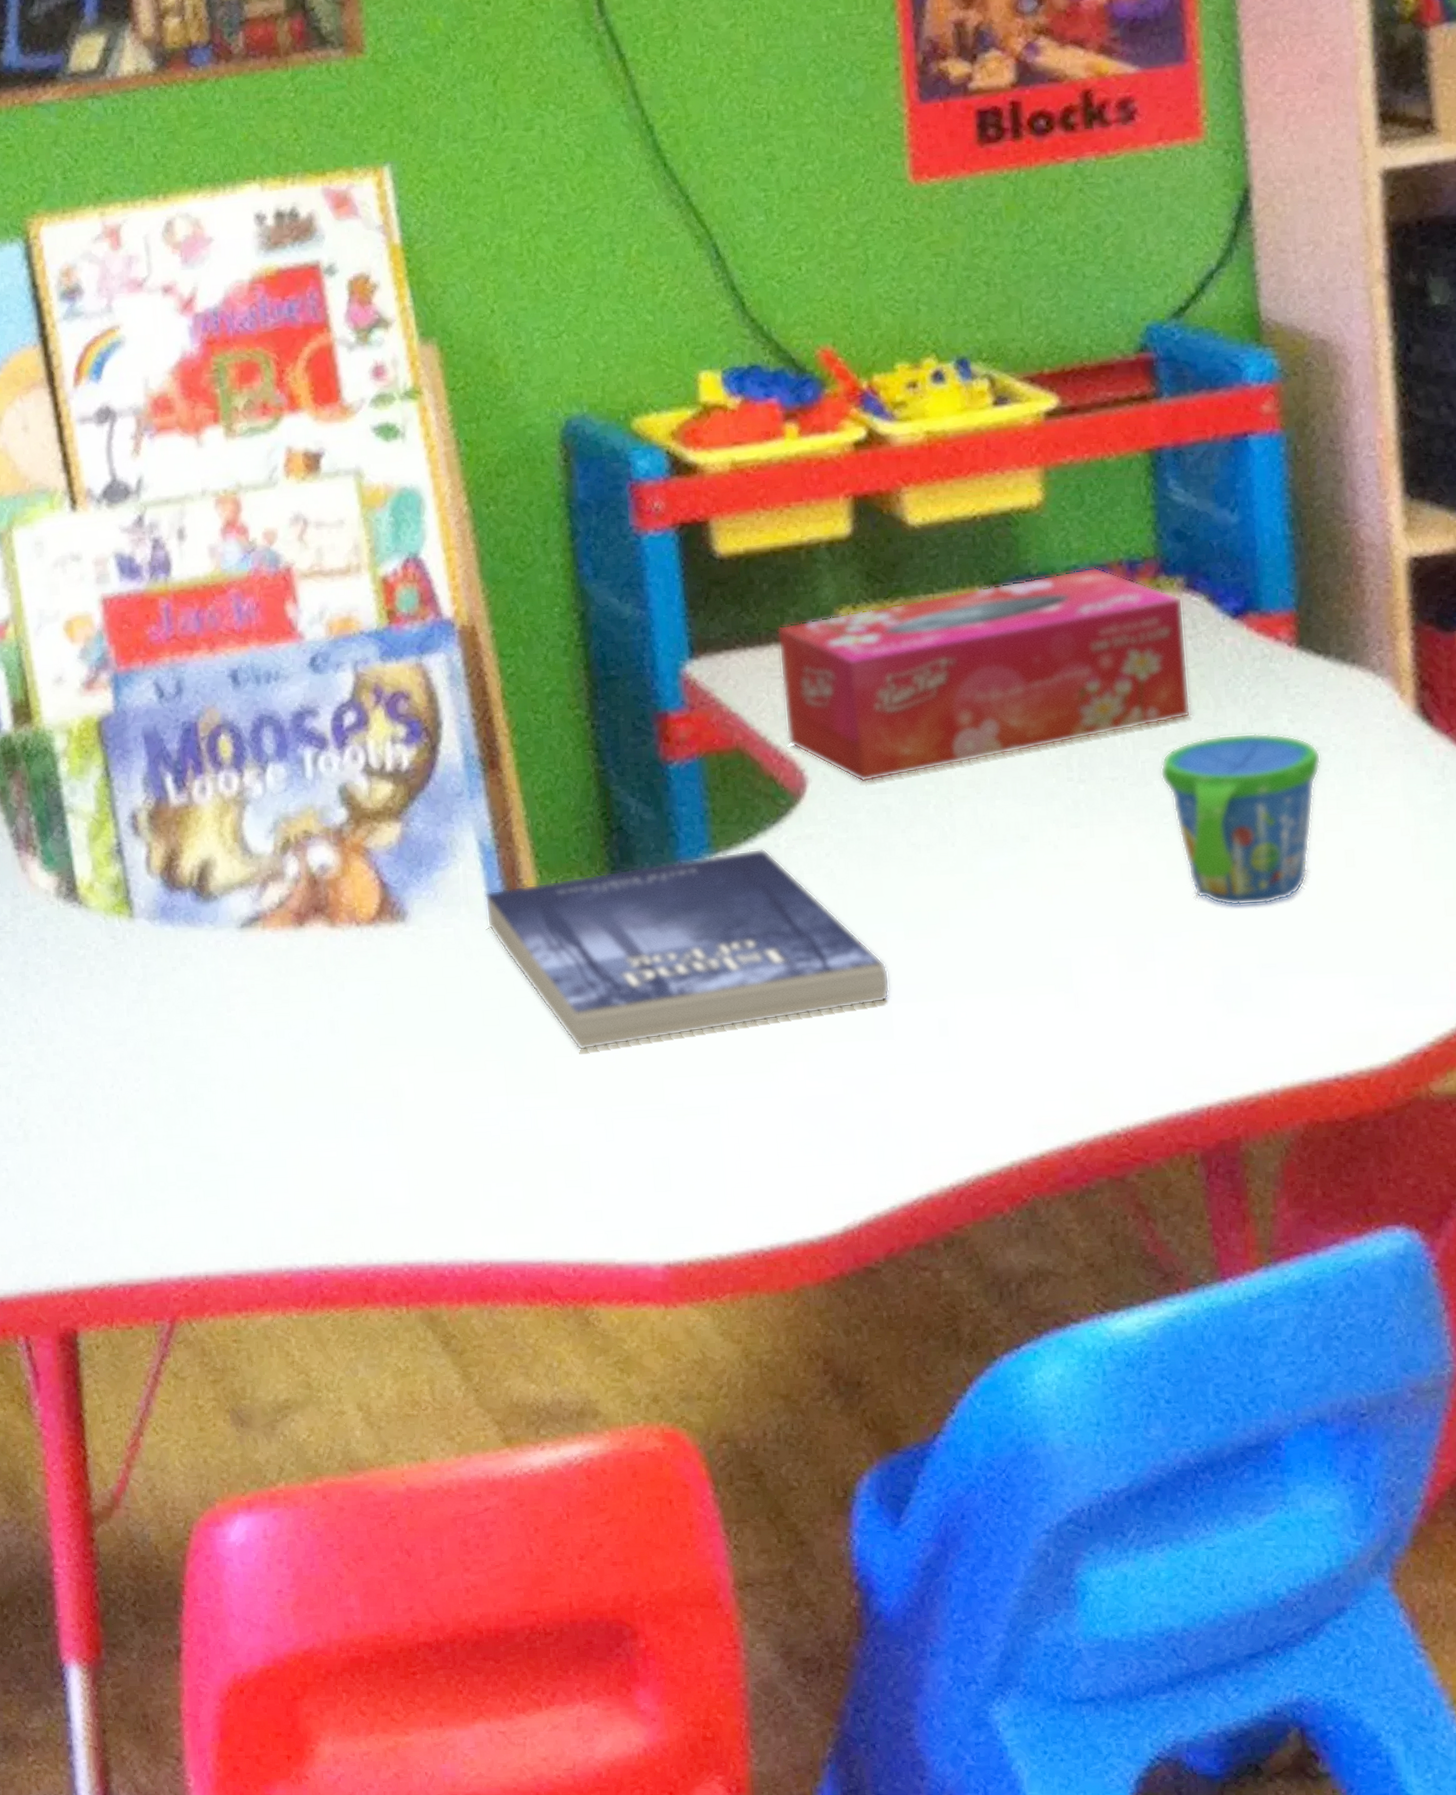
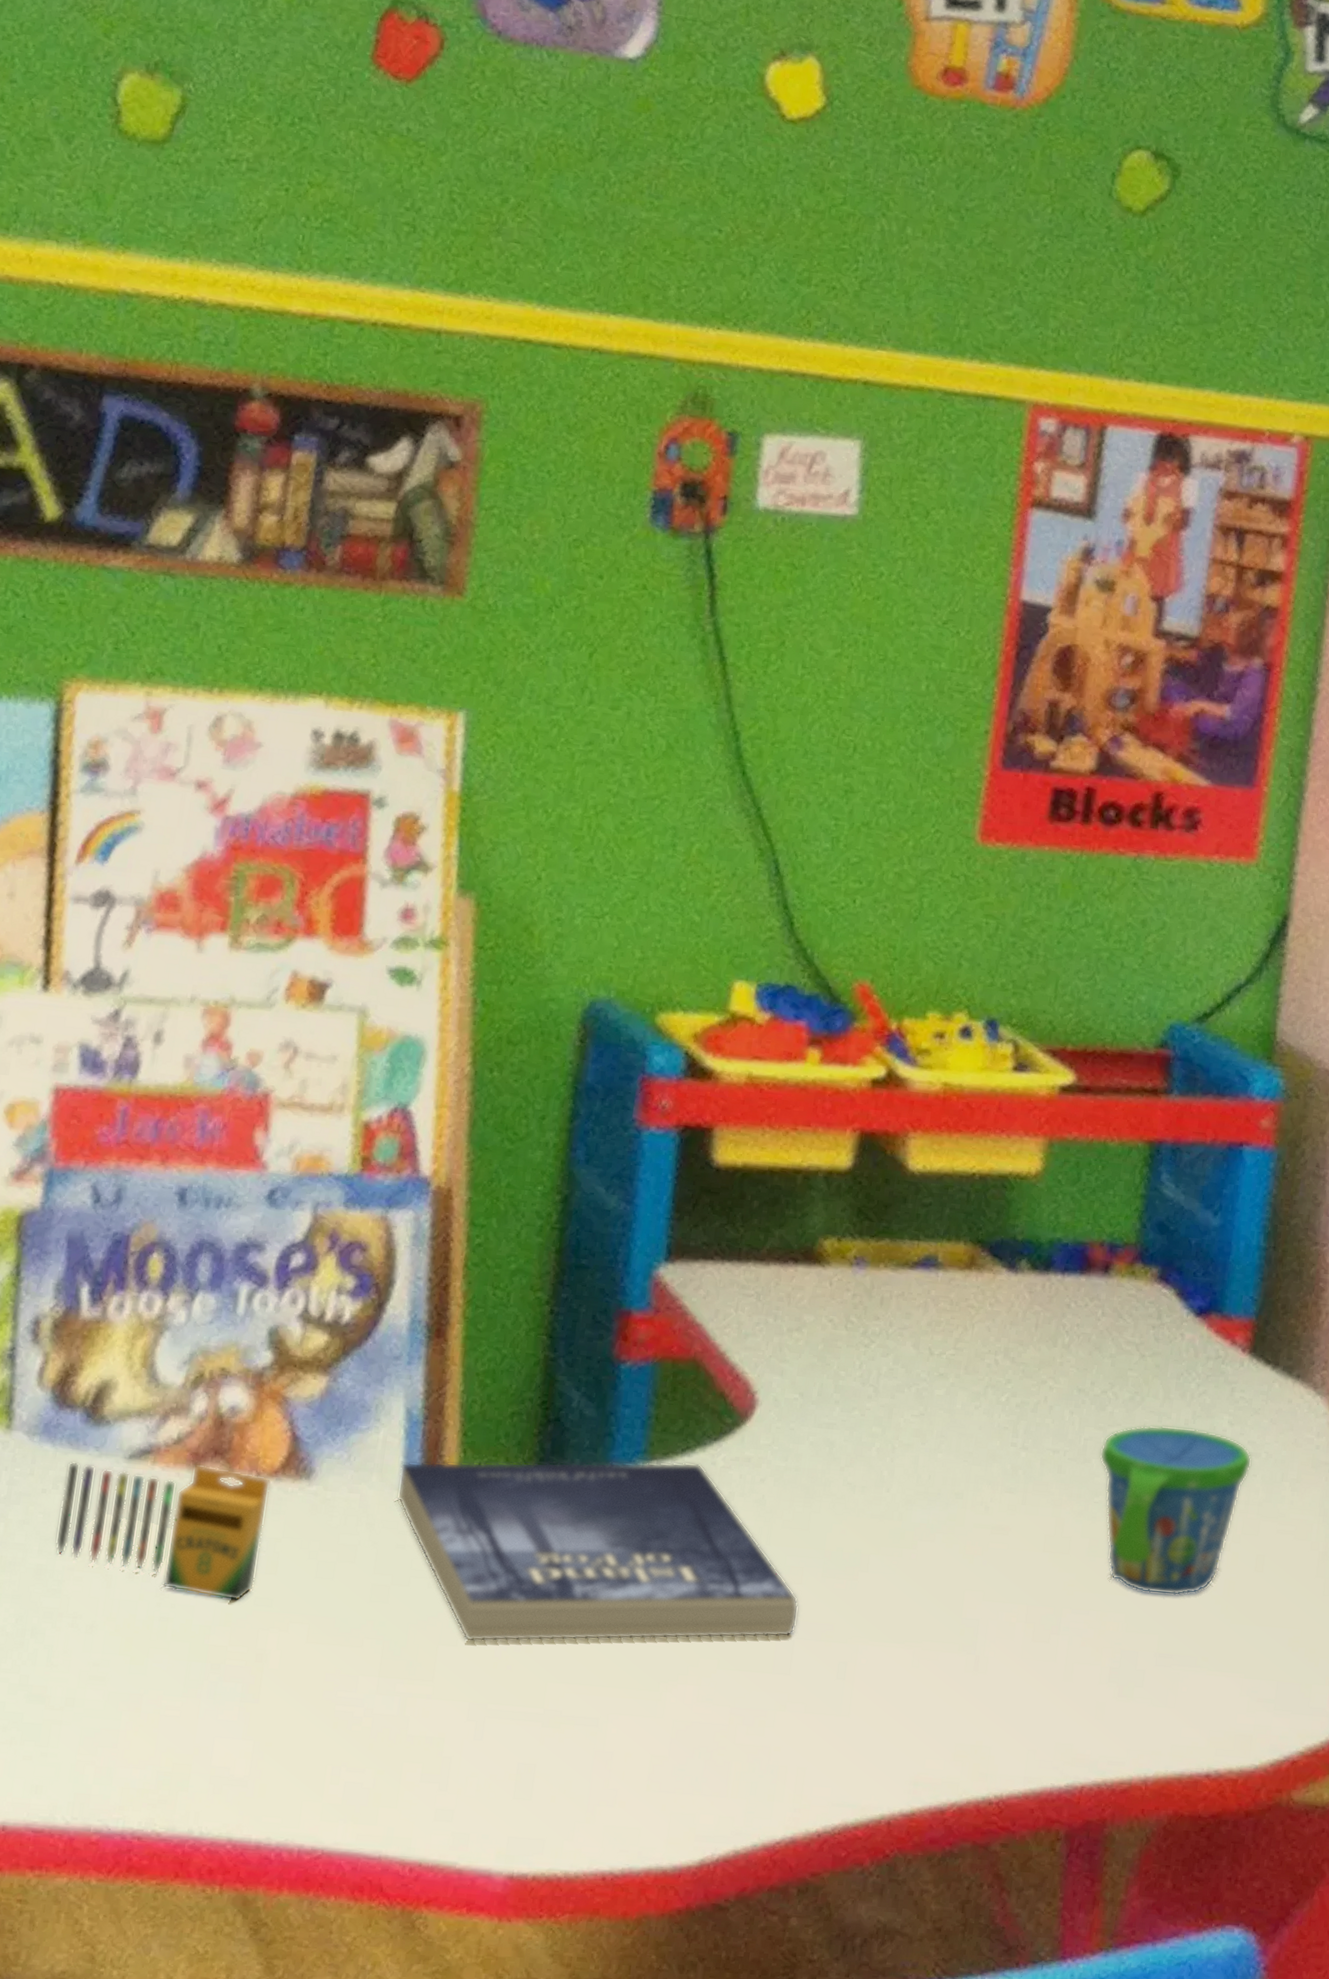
crayon: none [189,922,377,1045] -> present [55,1462,271,1602]
tissue box: present [777,567,1191,782] -> none [746,1243,1153,1415]

